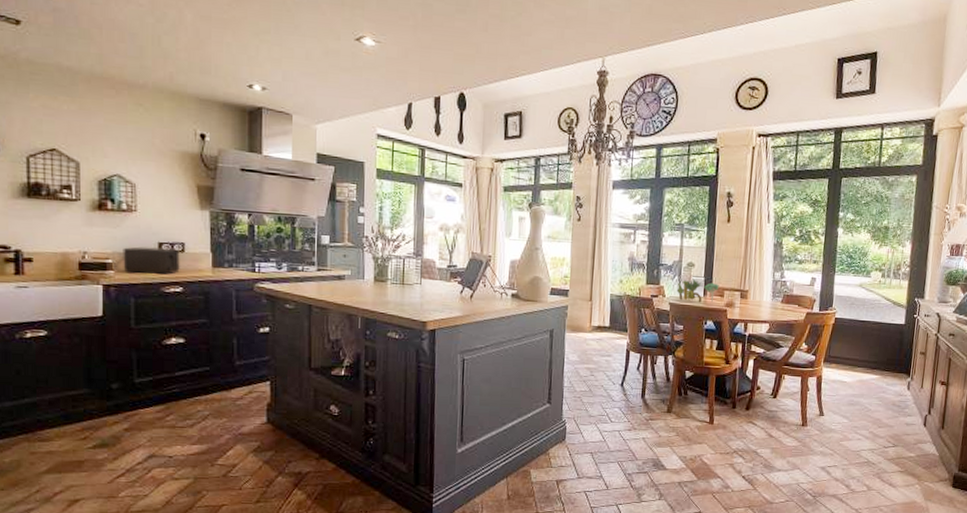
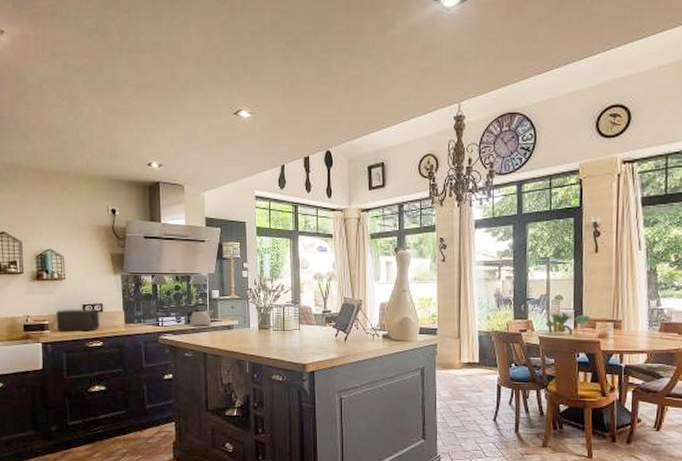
kettle: none [290,248,323,275] -> present [187,302,215,327]

